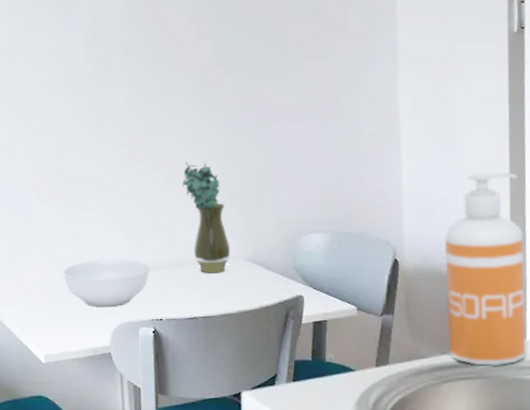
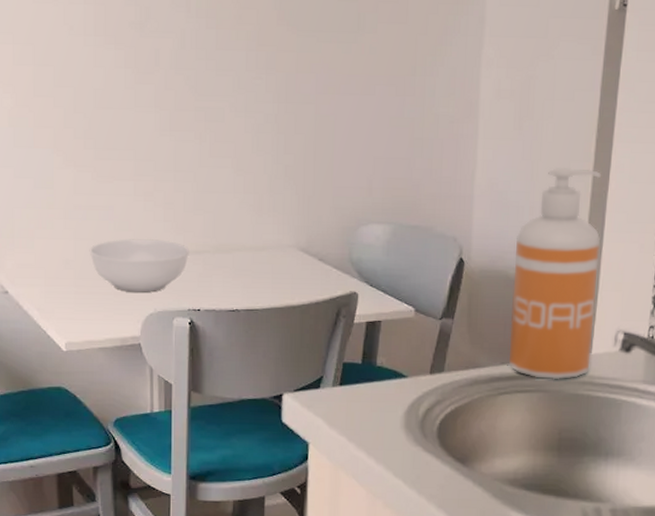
vase: present [183,161,231,273] -> none [231,132,281,262]

